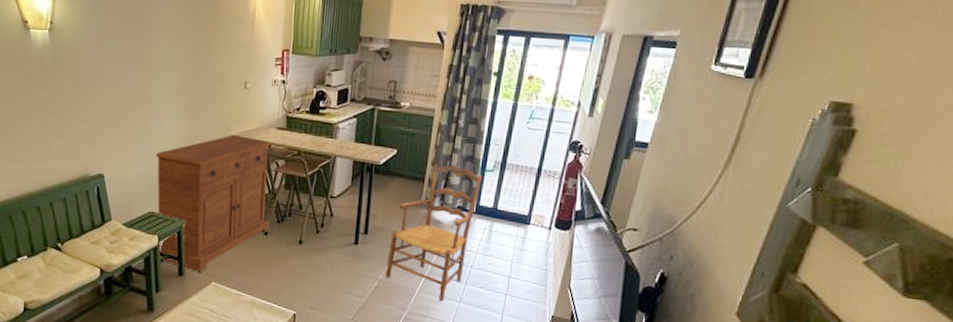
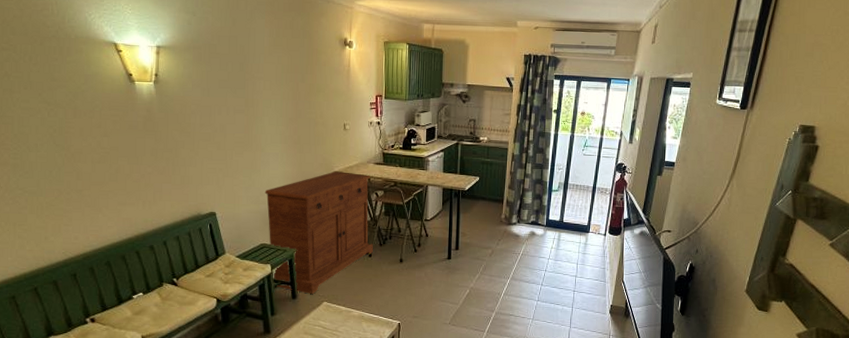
armchair: present [385,164,483,301] -> none [475,188,550,301]

